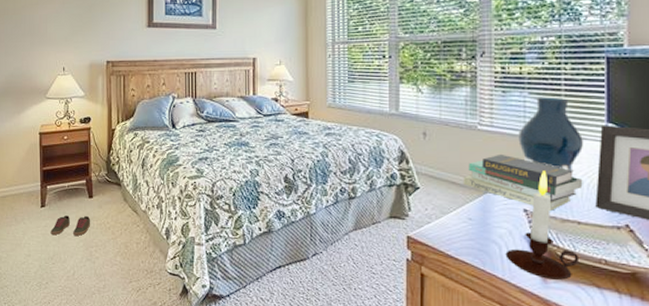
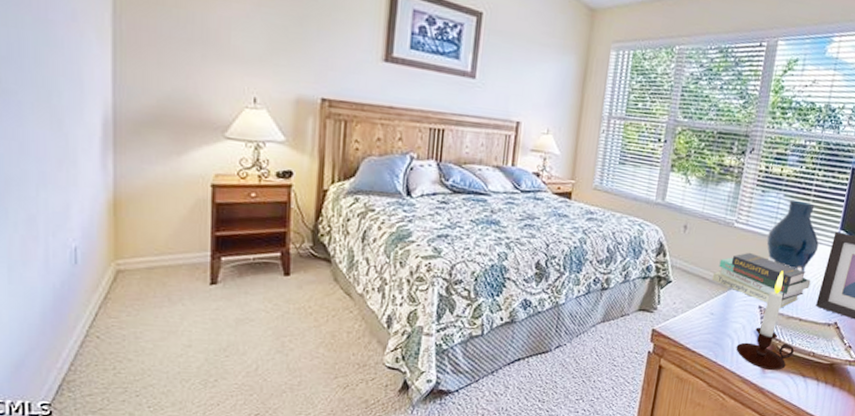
shoe: present [50,215,91,236] -> none [224,296,286,322]

